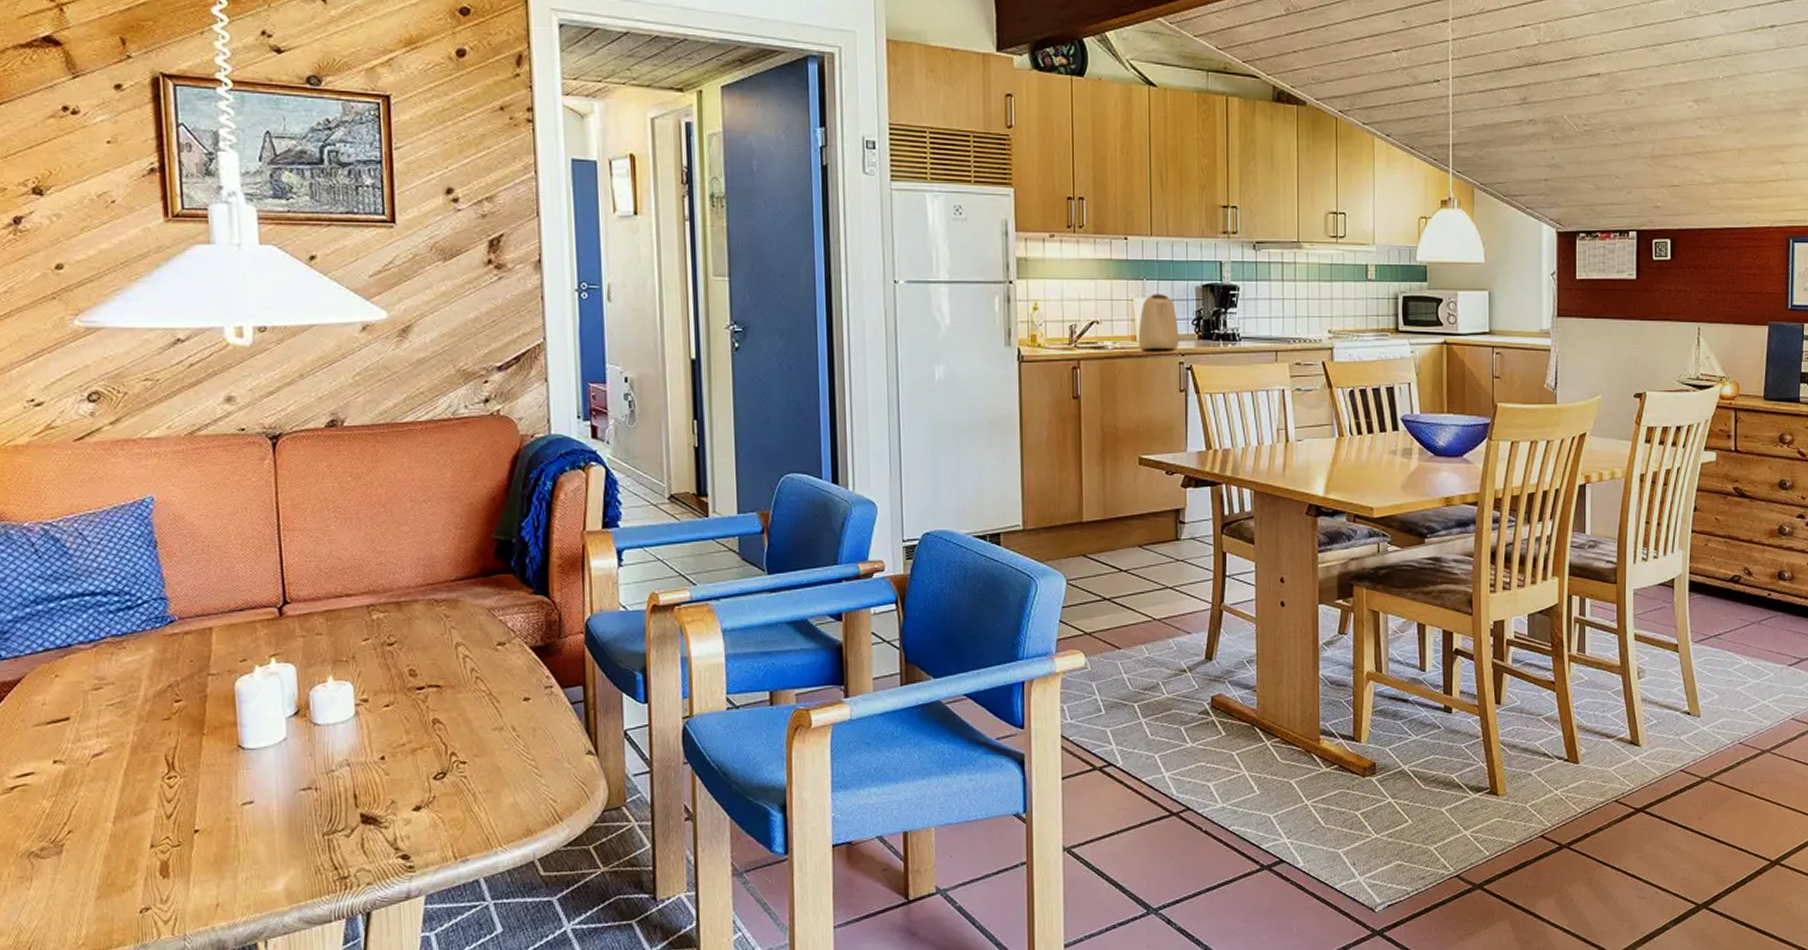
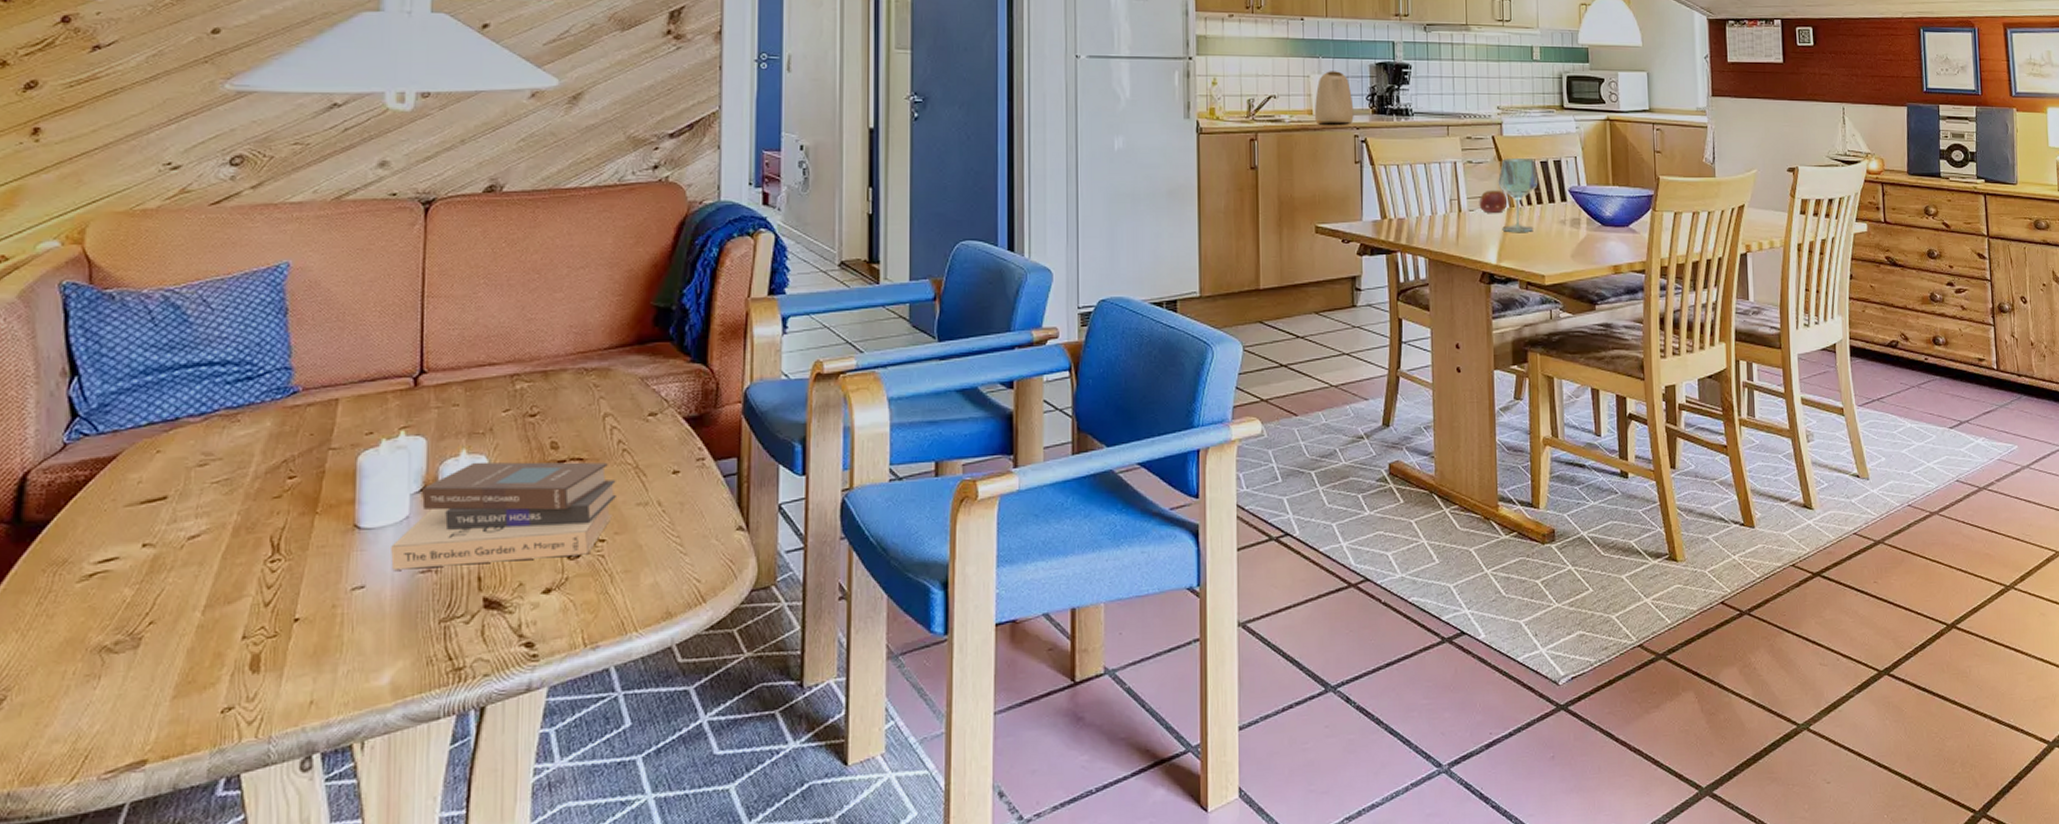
books: none [273,688,475,787] -> present [391,462,618,570]
fruit: none [1307,418,1337,444] -> present [1479,190,1508,214]
wine glass: none [1327,385,1370,463] -> present [1498,158,1539,232]

